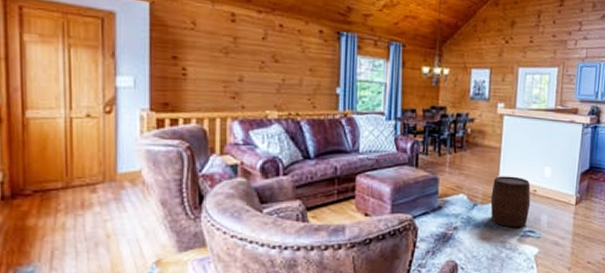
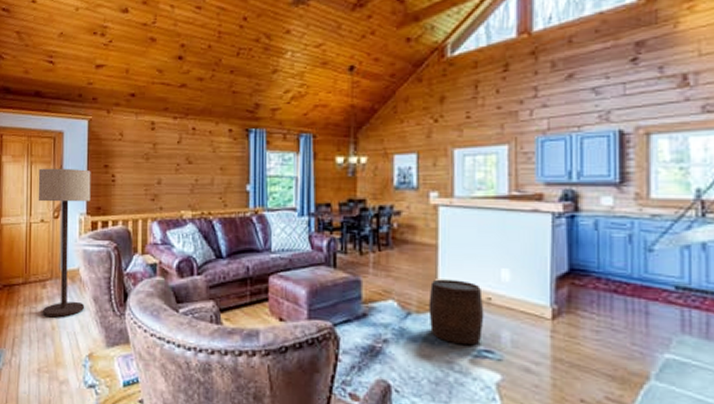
floor lamp: none [80,53,155,225] -> present [38,168,91,318]

